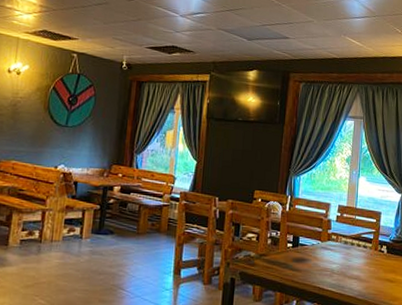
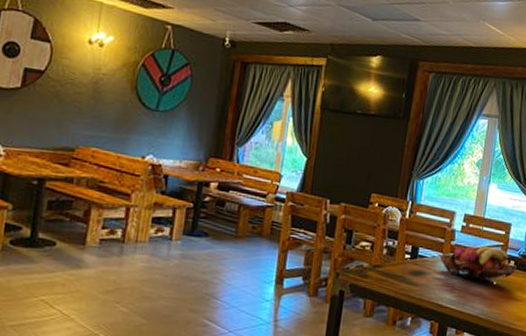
fruit basket: none [318,234,389,266] -> present [439,245,517,282]

